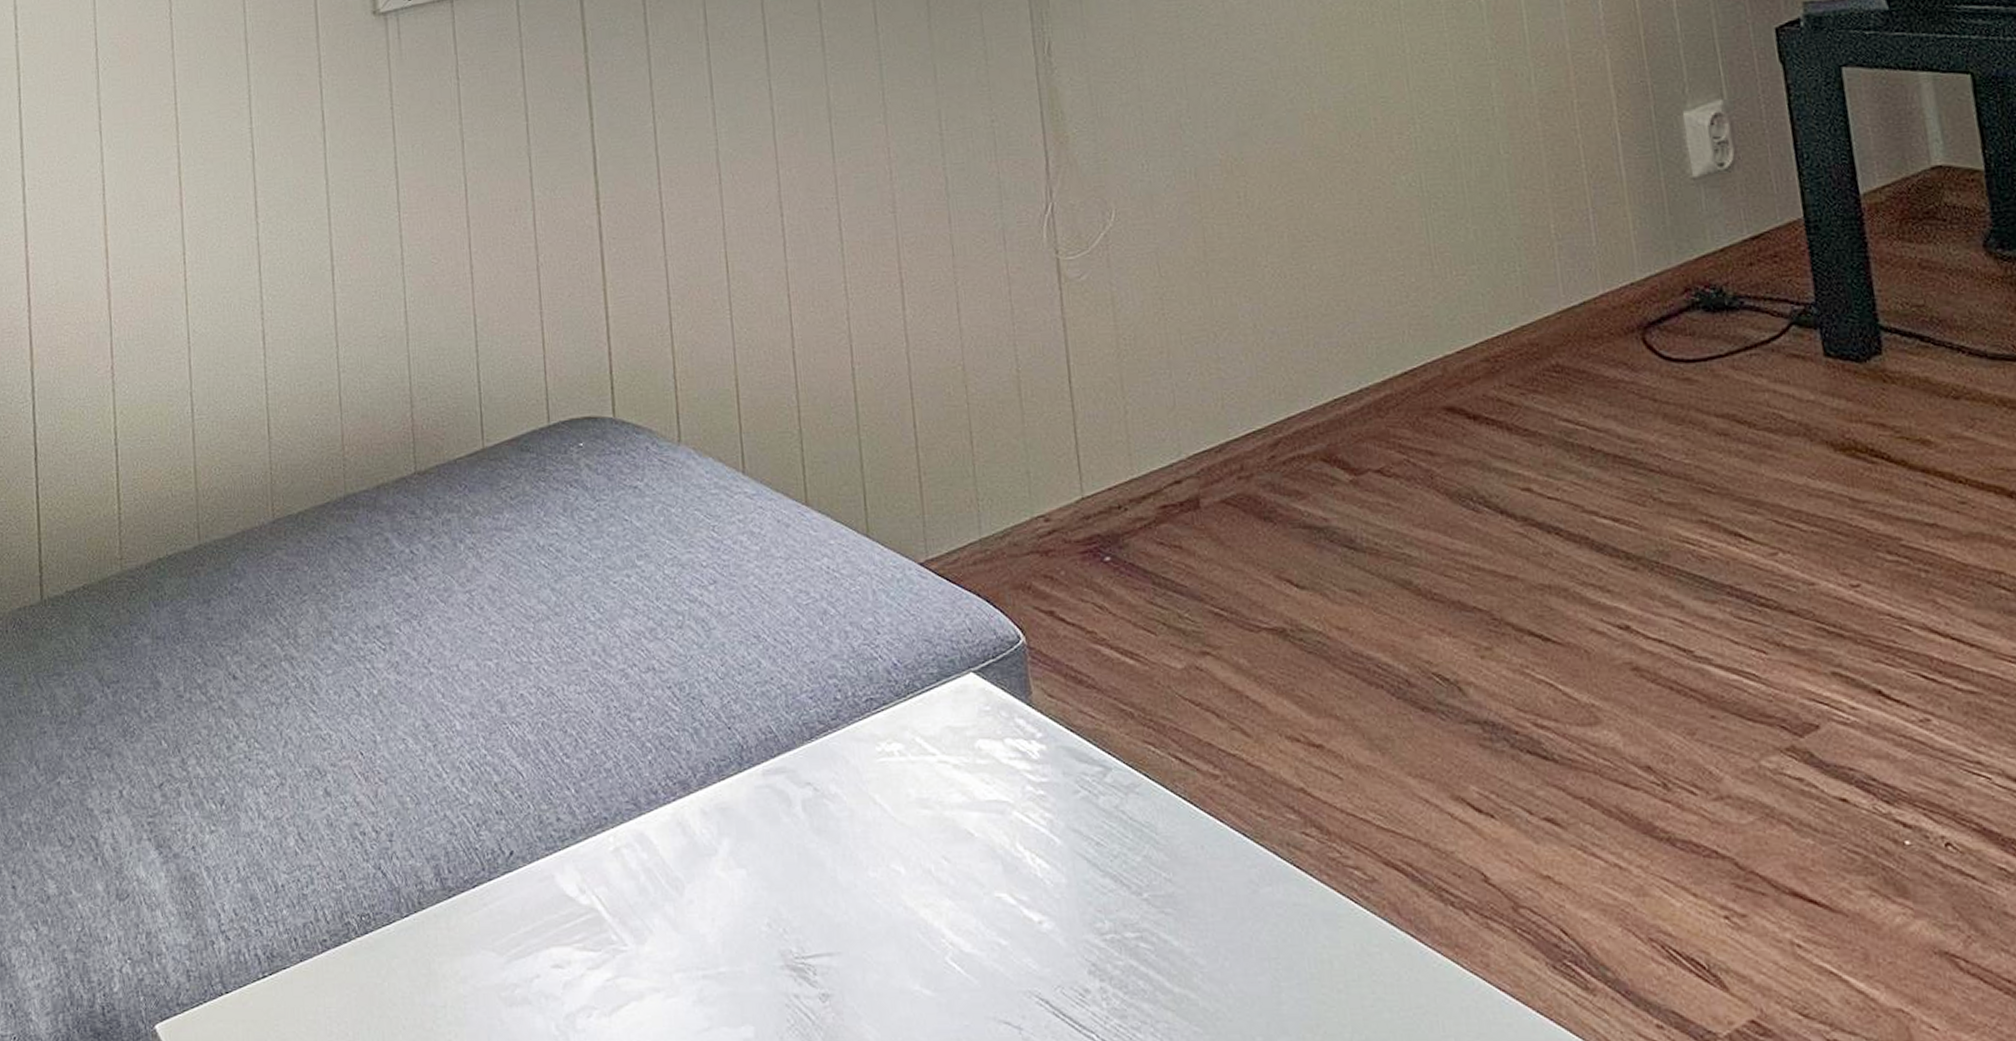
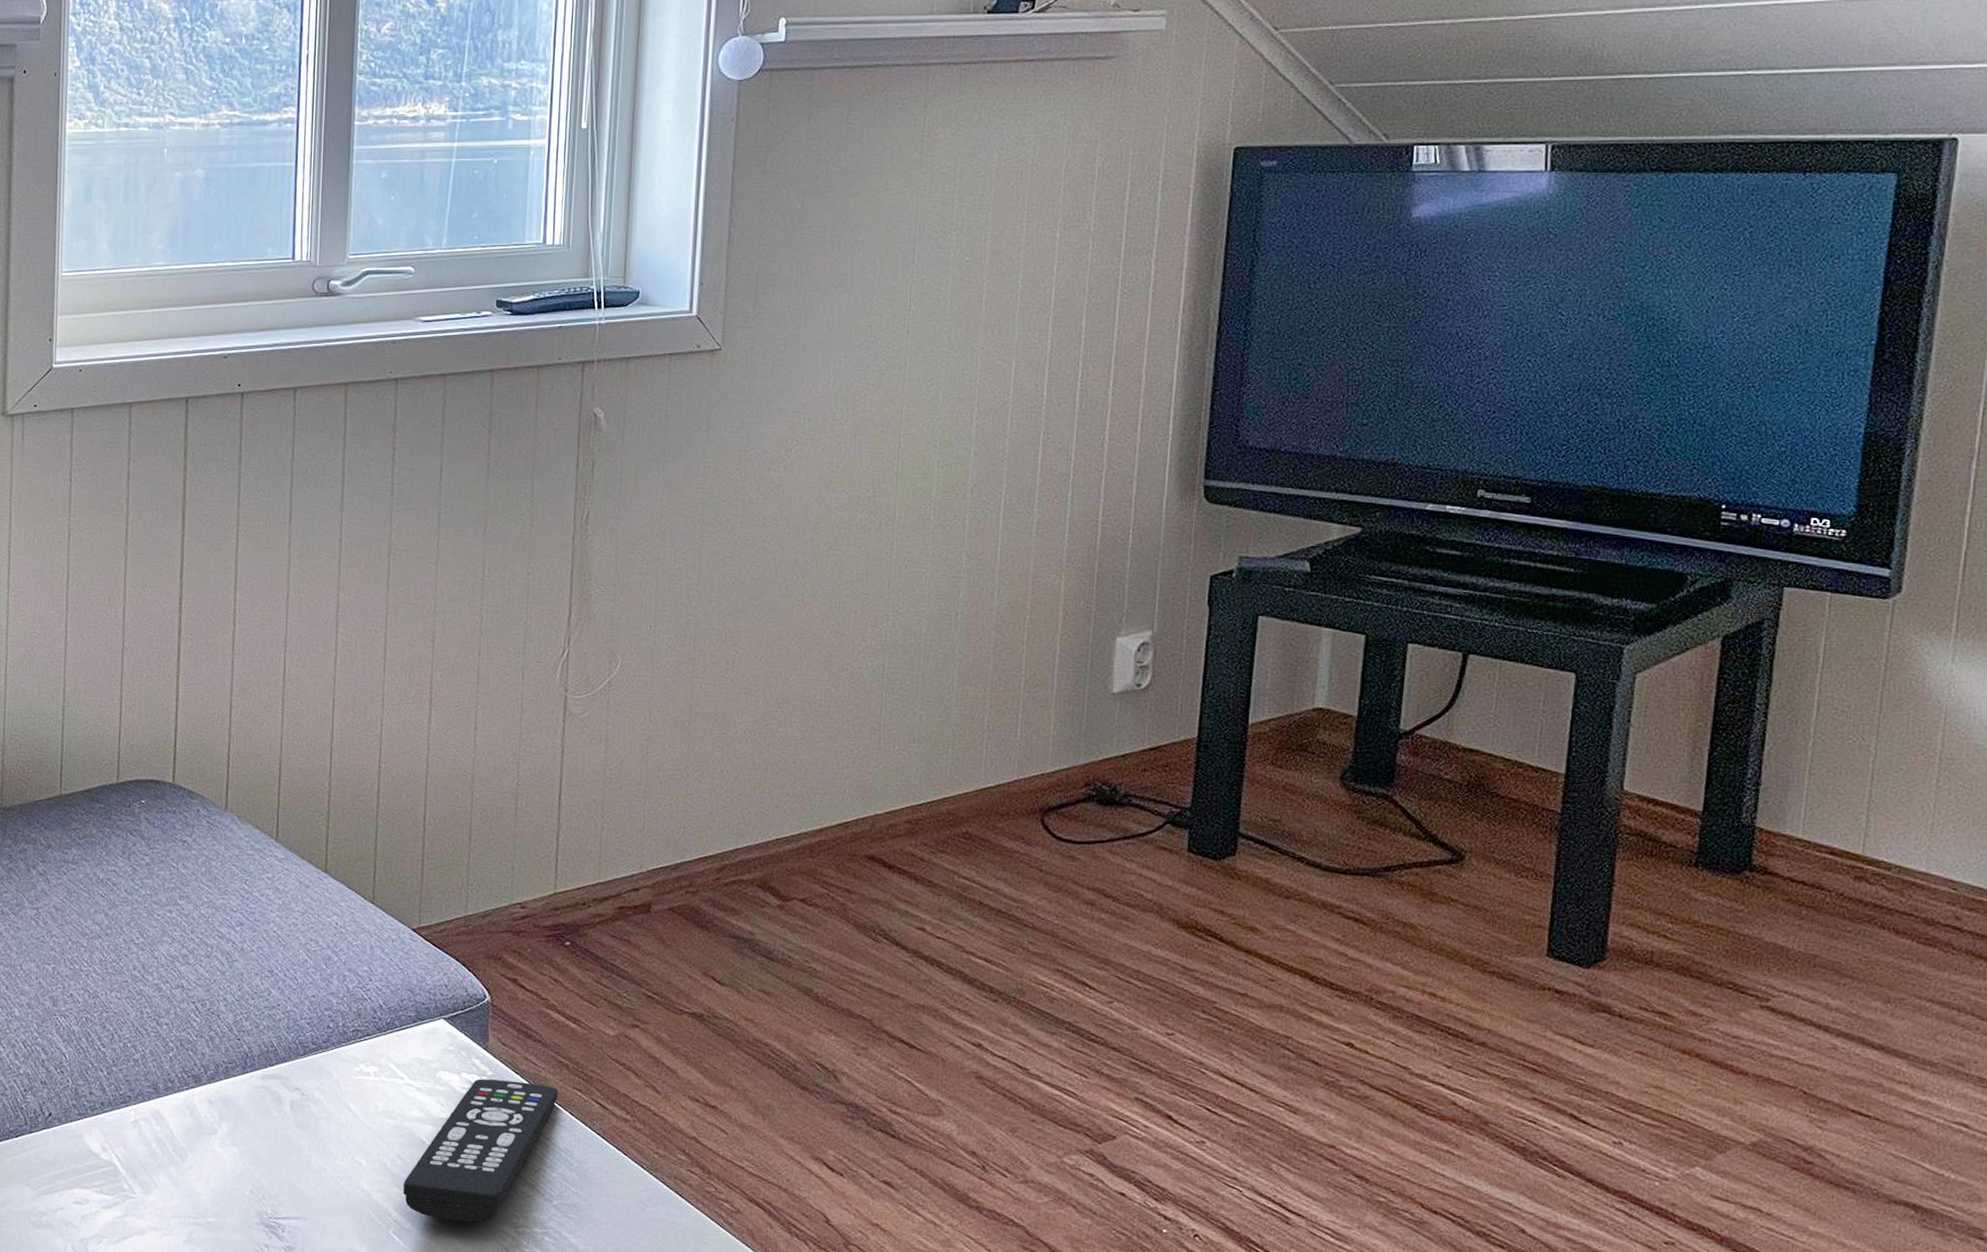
remote control: none [955,741,1128,935] -> present [403,1078,558,1222]

